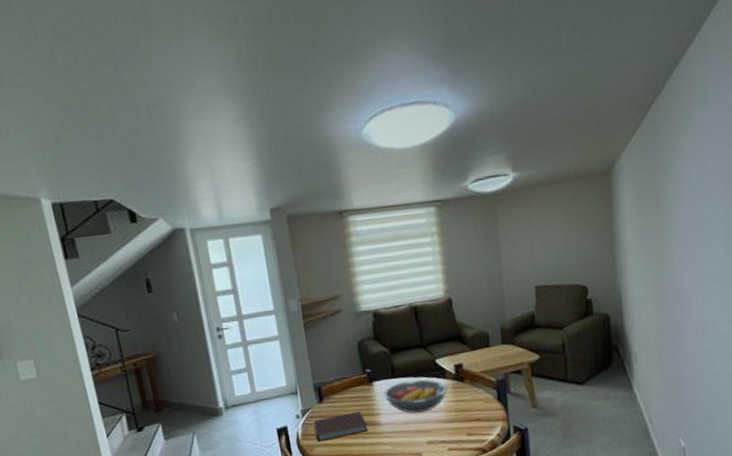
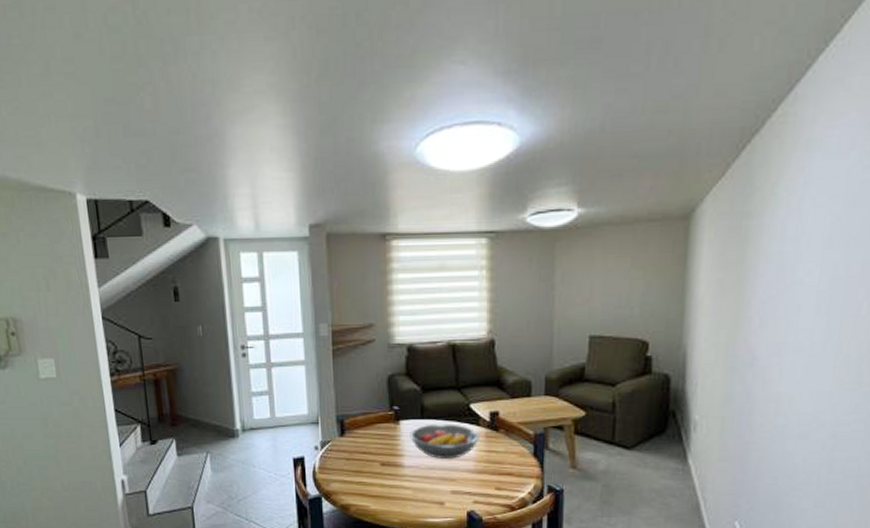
notebook: present [313,411,369,442] -> none [332,450,390,477]

